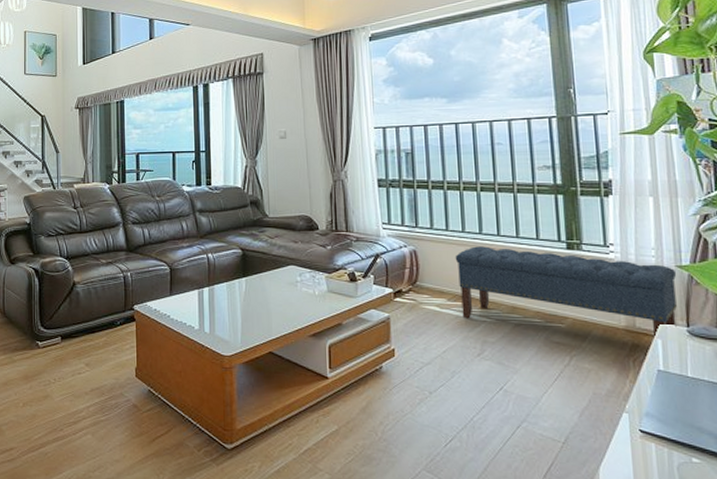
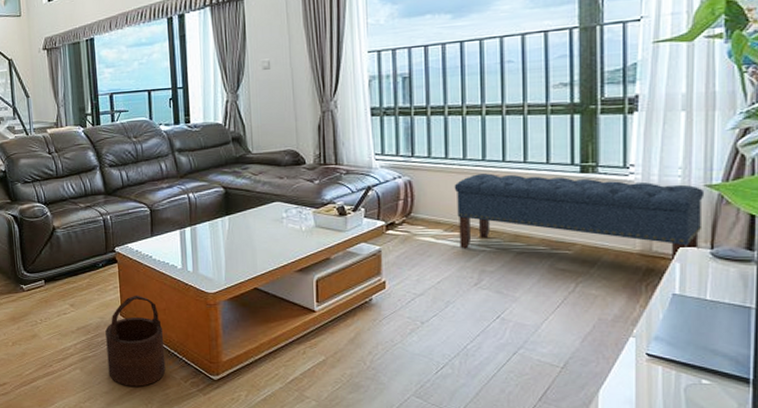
wooden bucket: none [120,355,179,455] -> present [105,295,166,387]

